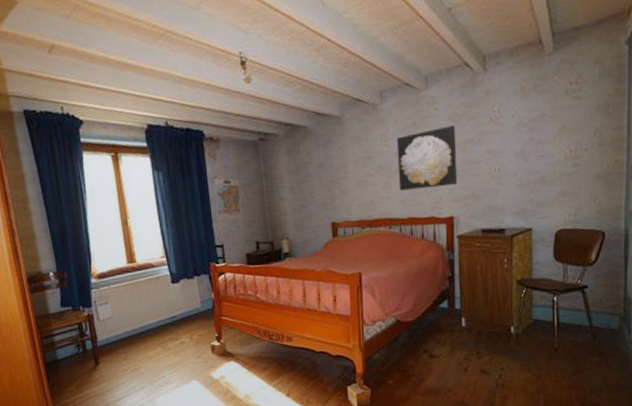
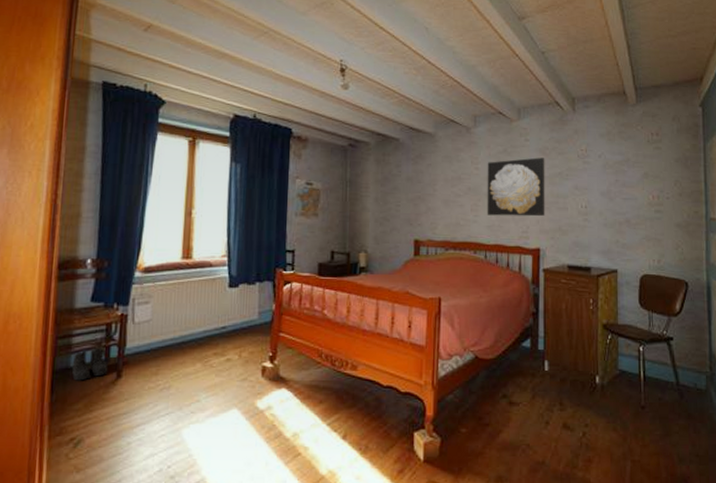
boots: none [58,341,88,370] -> present [72,346,108,381]

